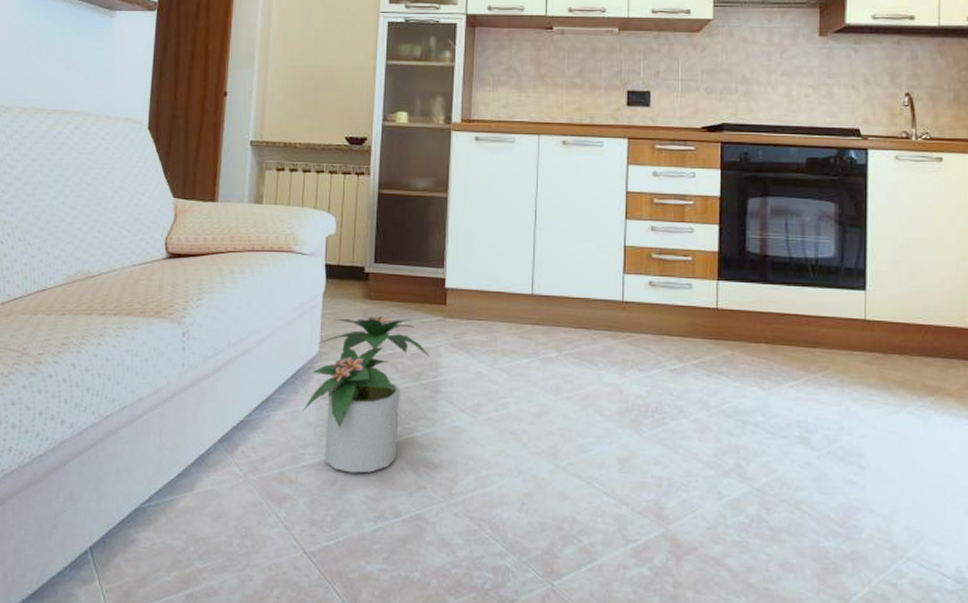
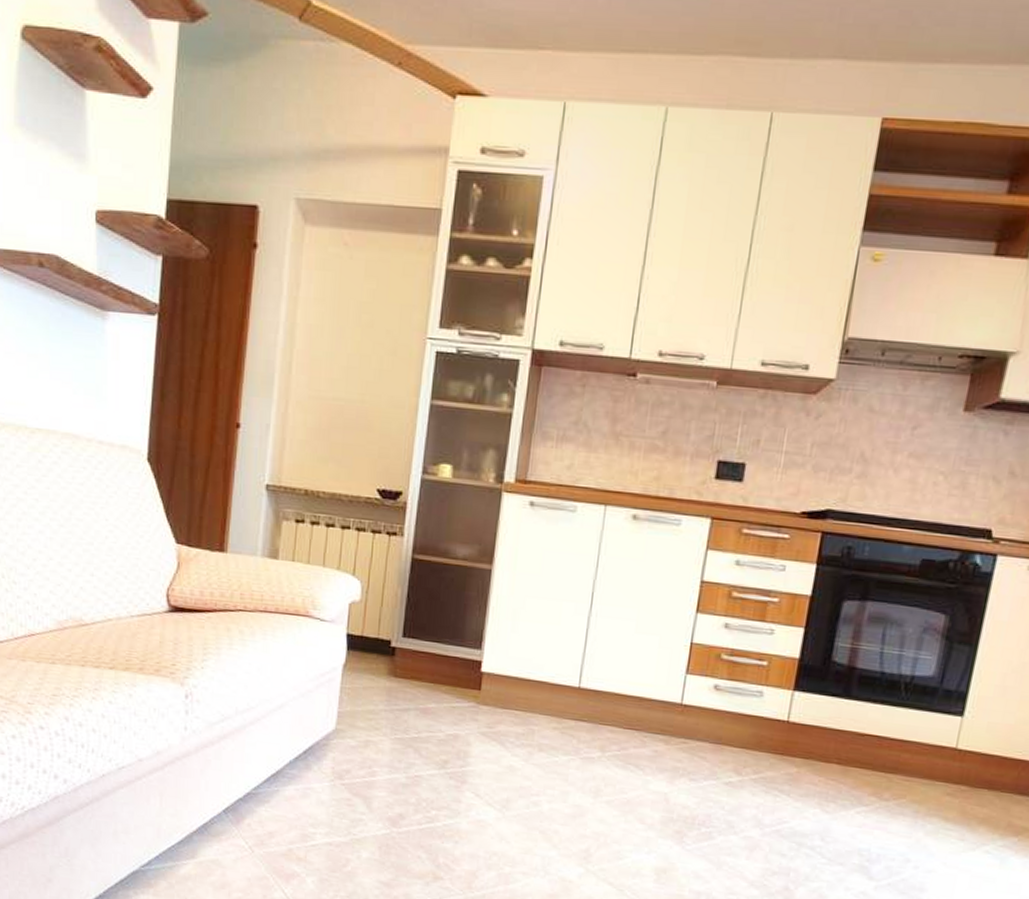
potted plant: present [303,315,431,473] -> none [315,694,460,858]

